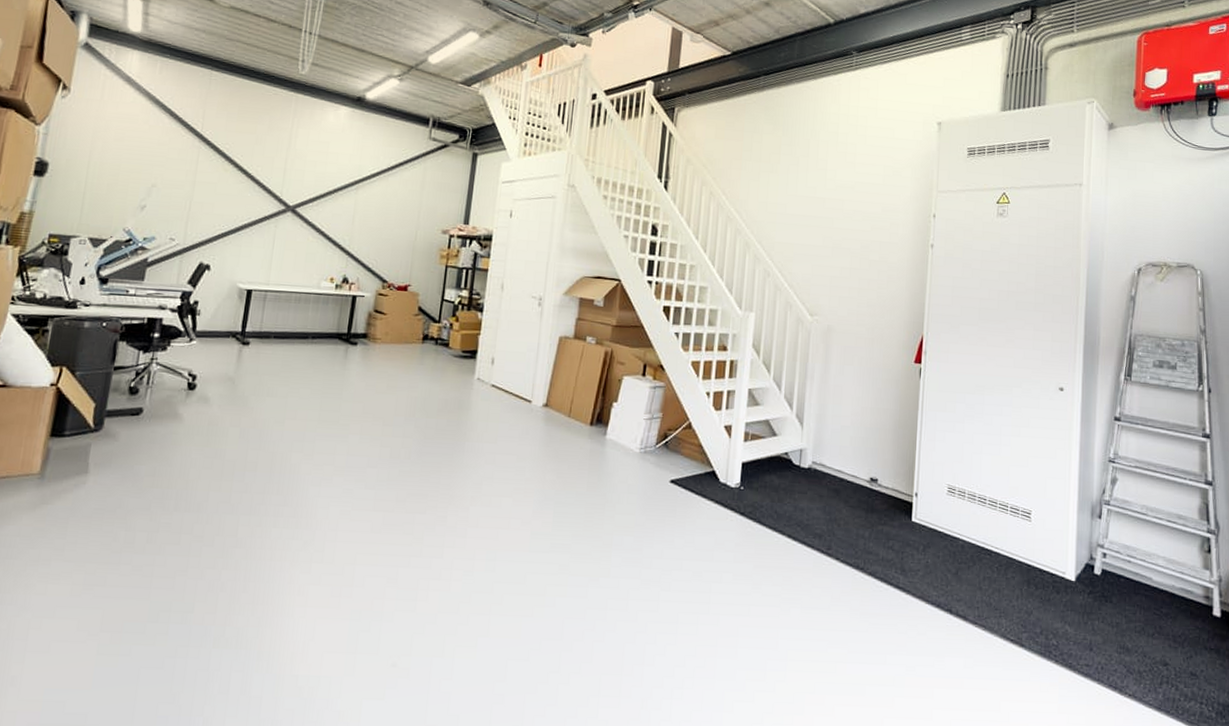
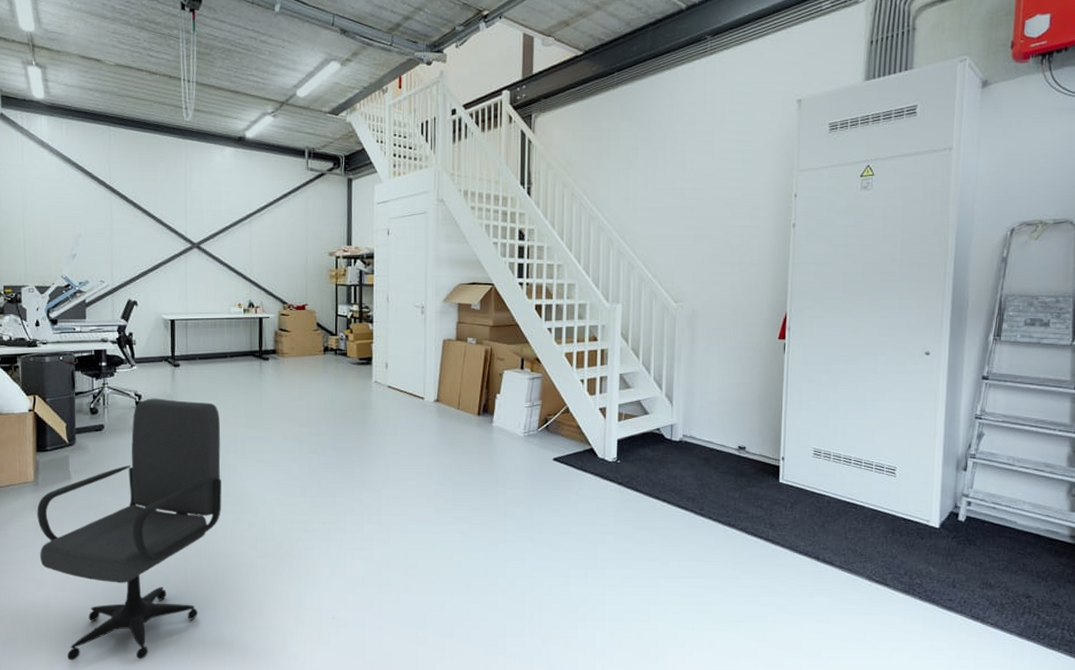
office chair: none [27,380,289,715] -> present [37,398,222,661]

